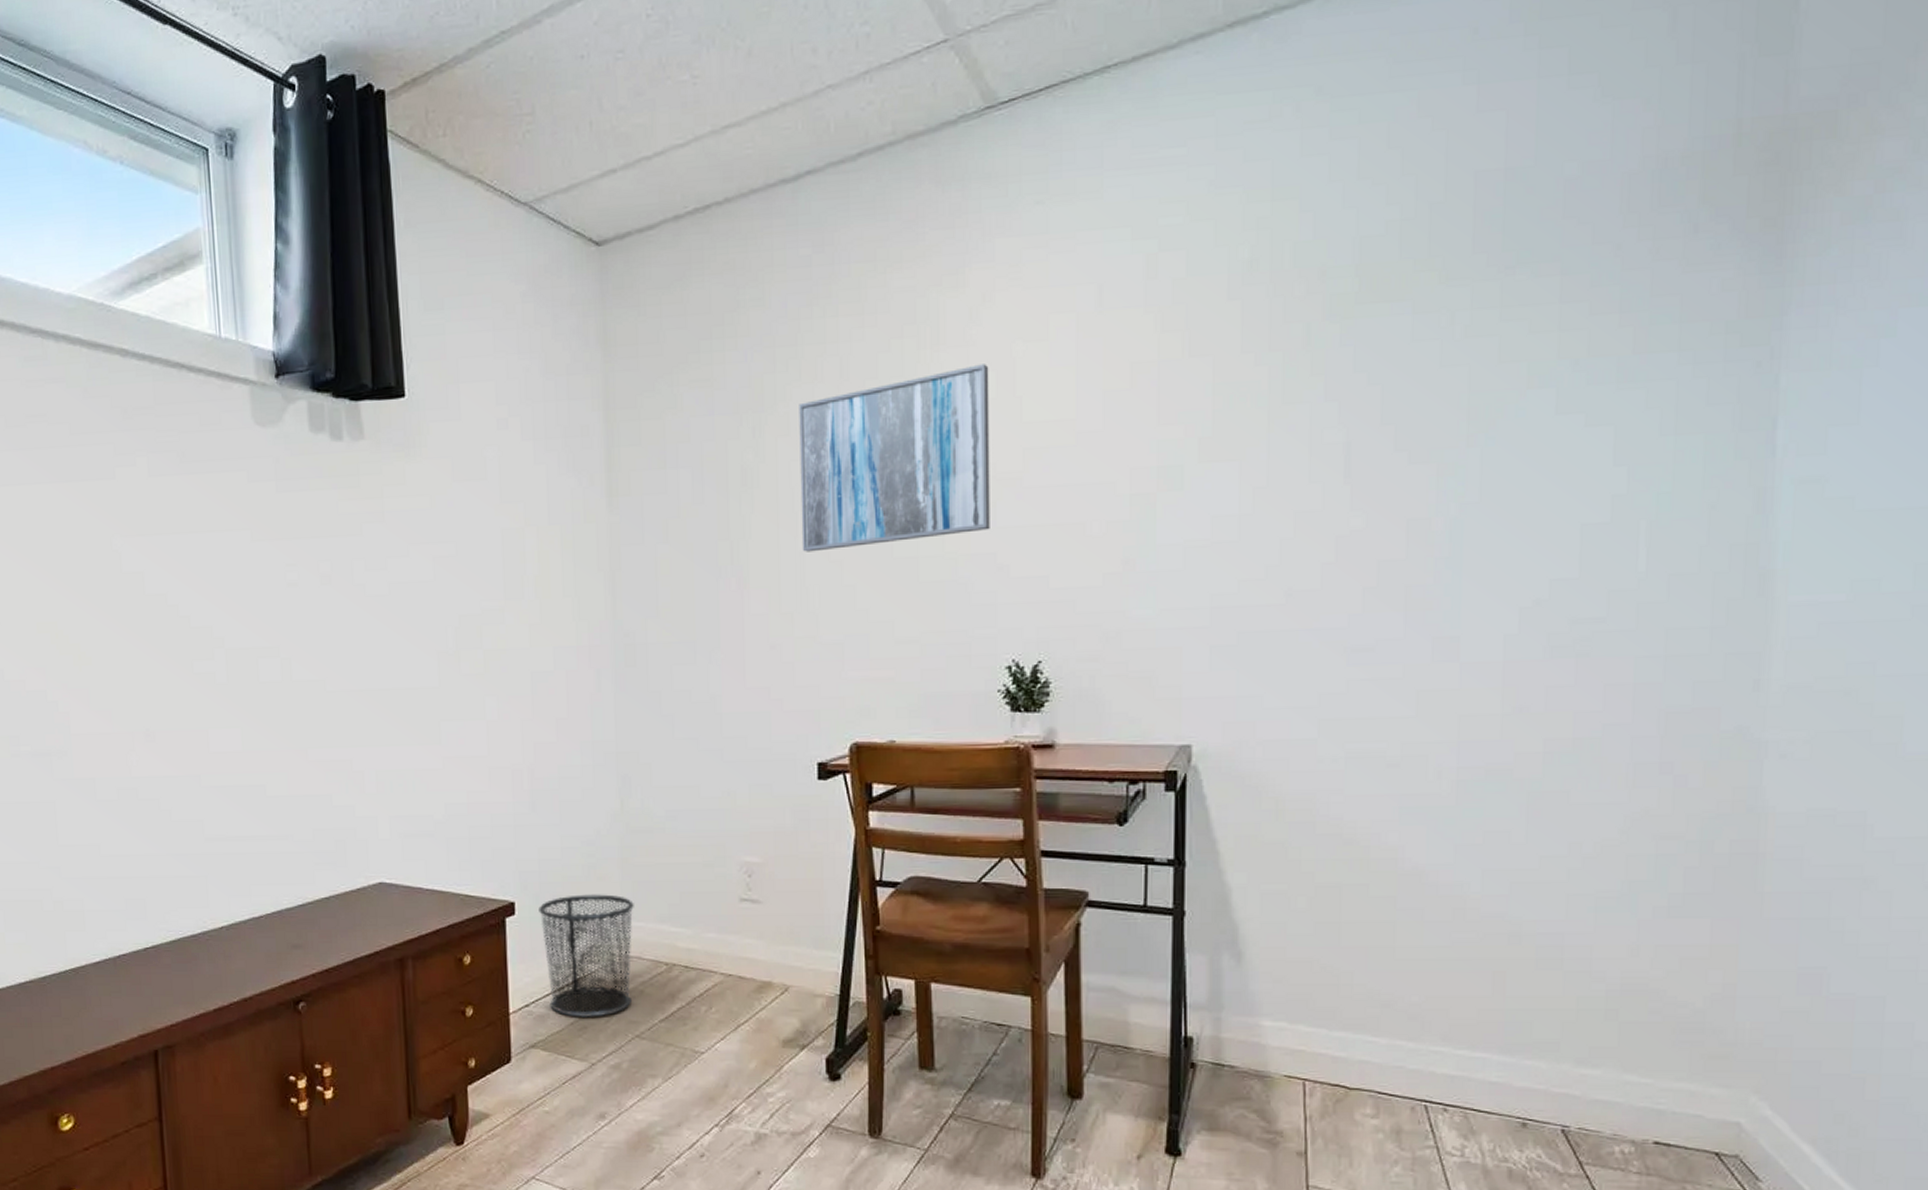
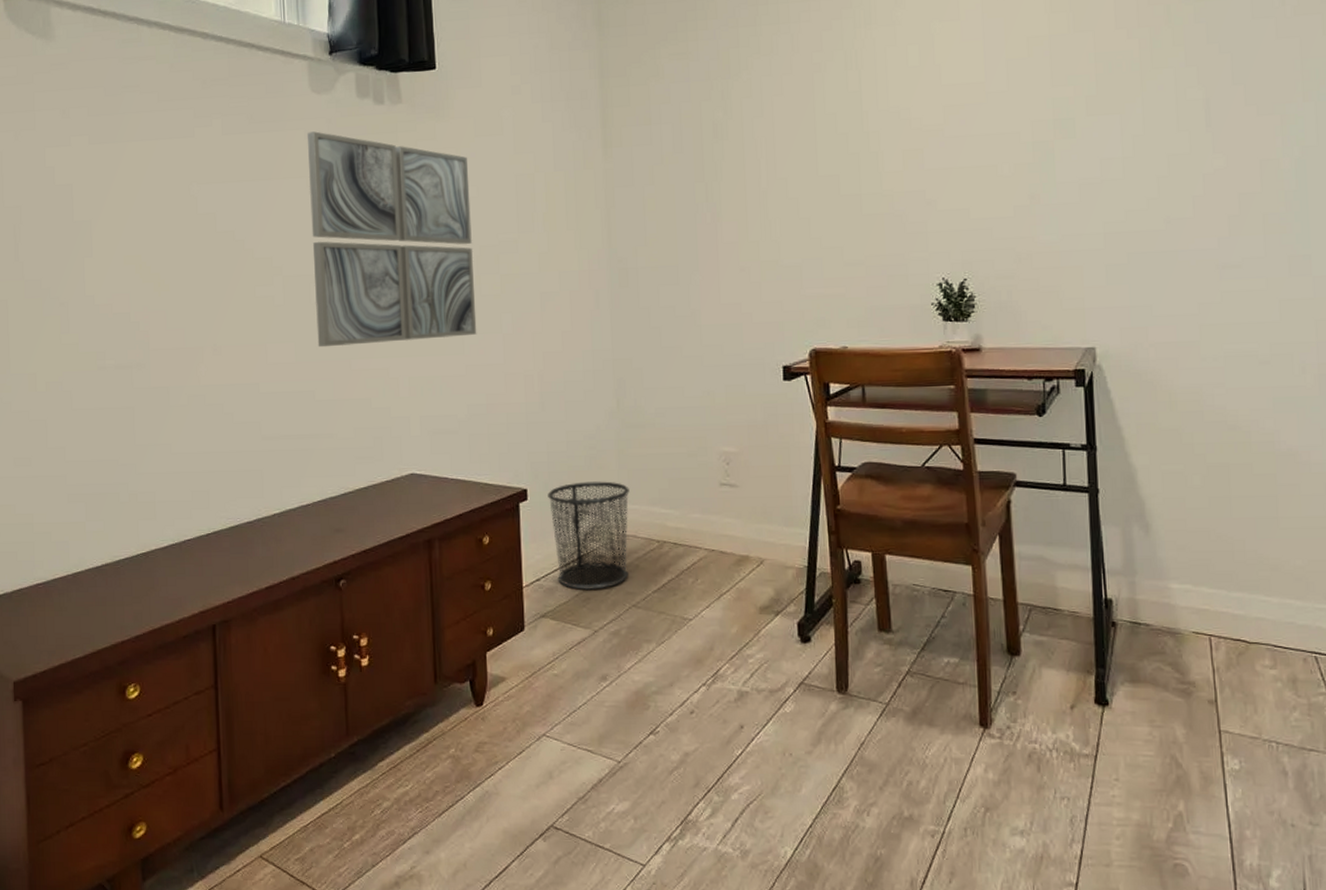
wall art: none [250,473,456,734] -> present [307,131,477,348]
wall art: present [799,364,990,552] -> none [759,39,919,191]

